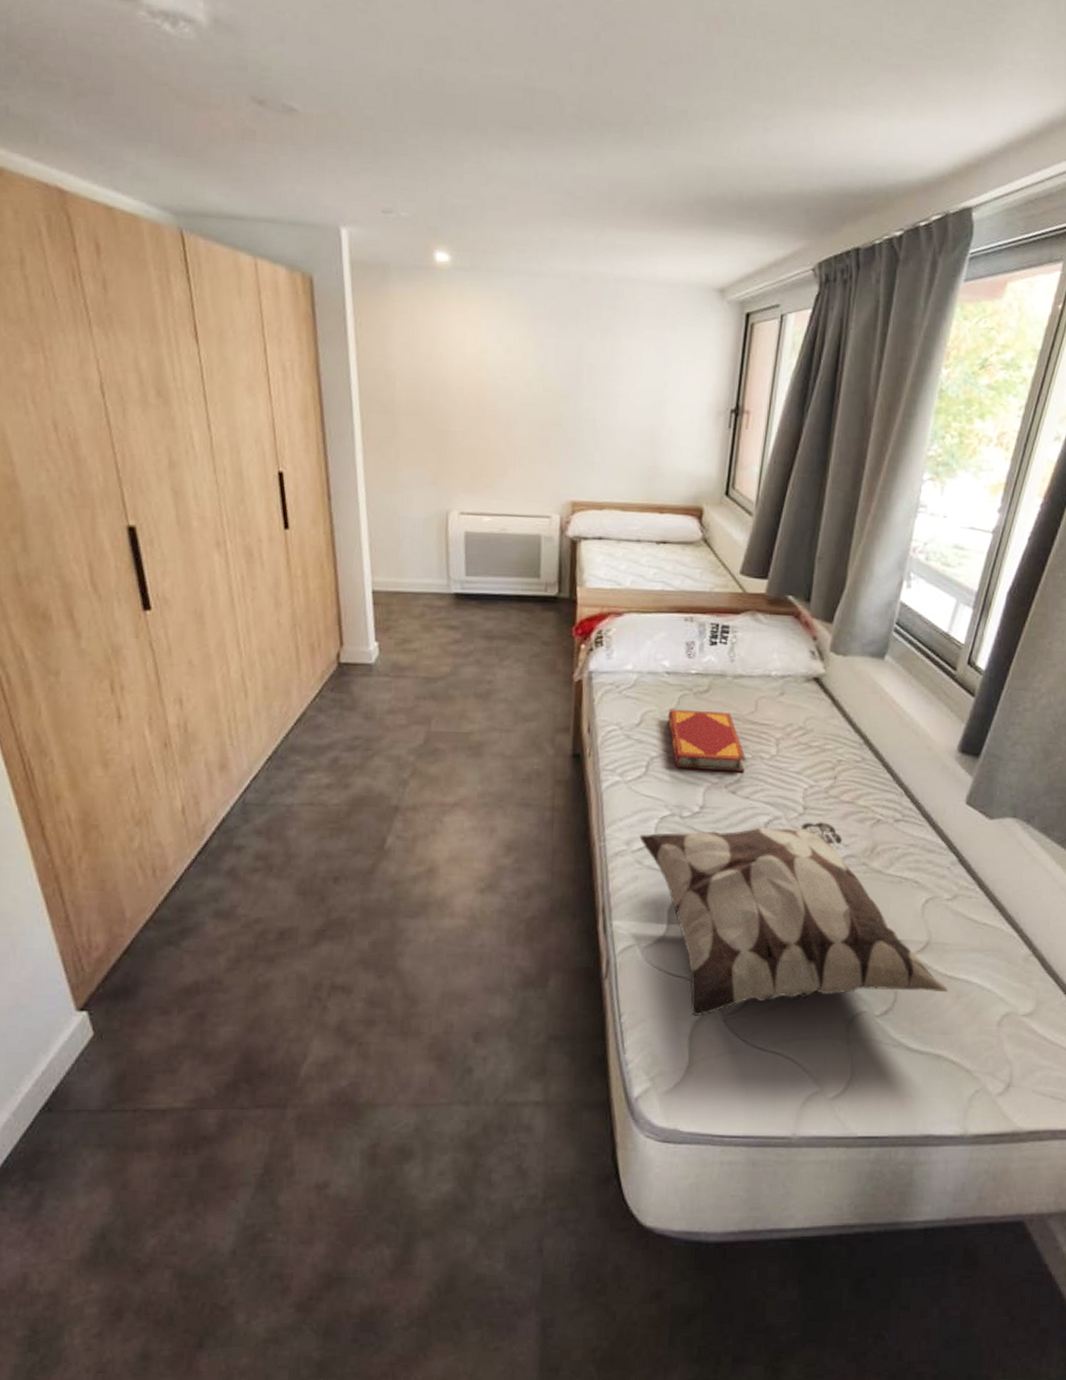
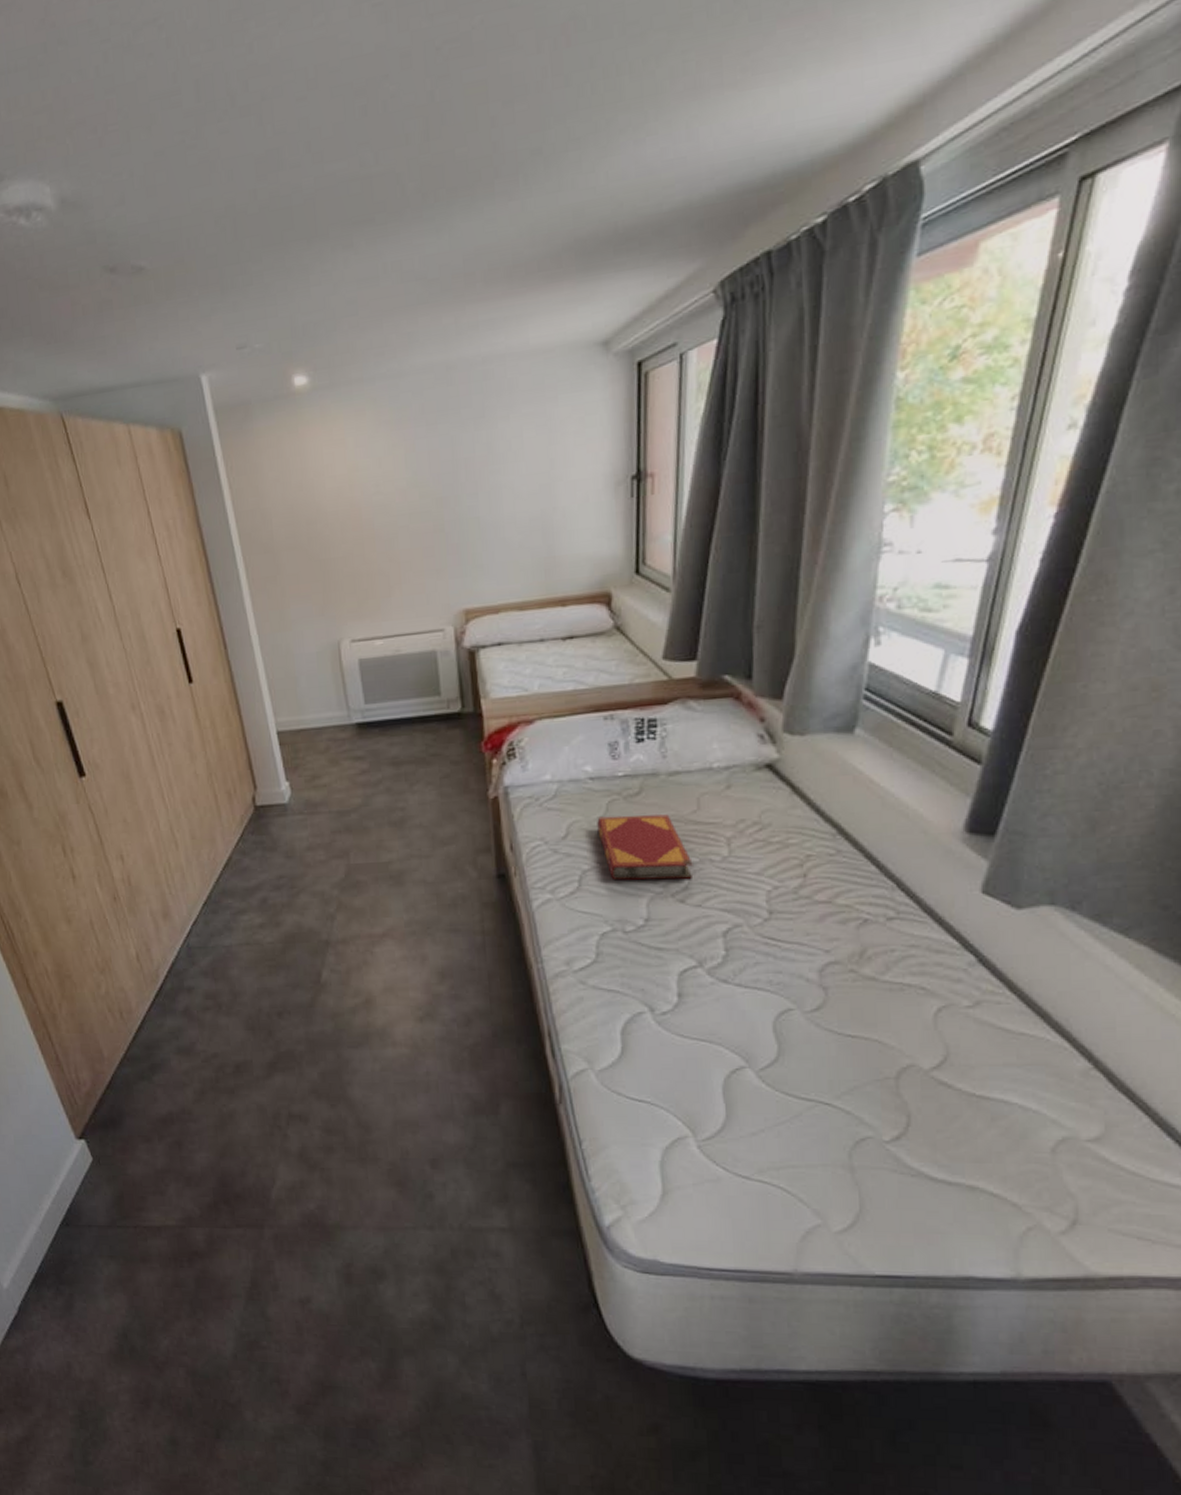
decorative pillow: present [639,822,949,1016] -> none [579,926,980,1142]

